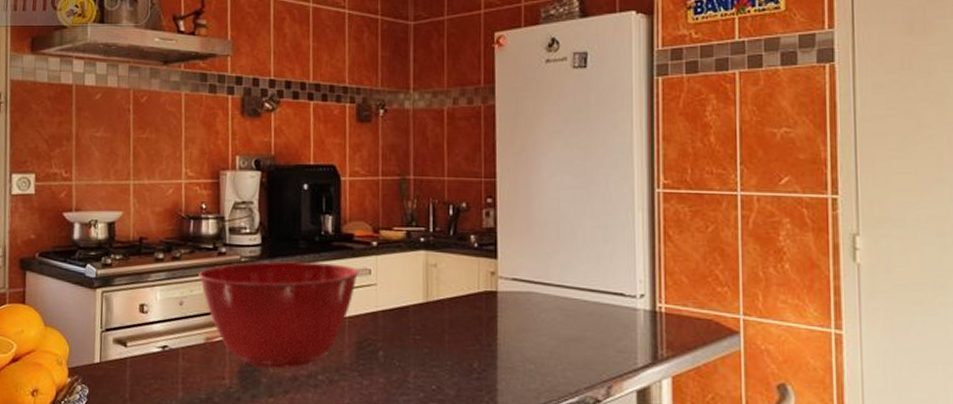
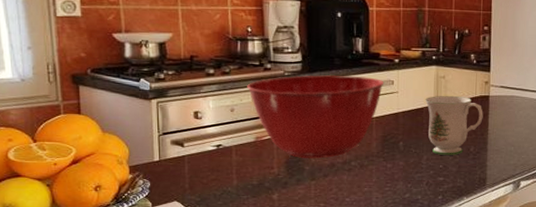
mug: none [411,289,490,373] -> present [425,95,483,155]

